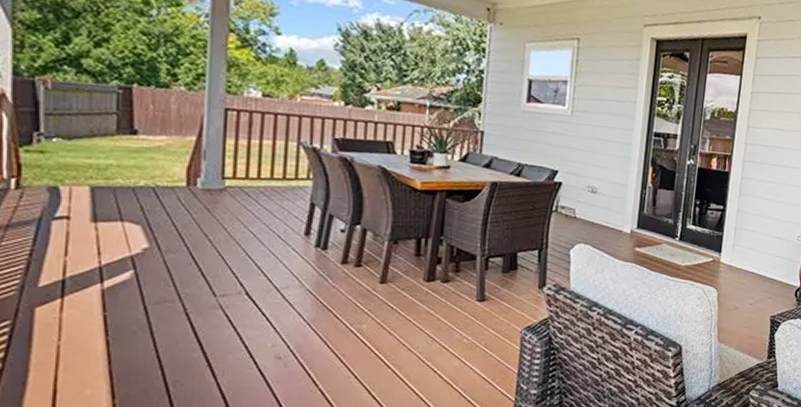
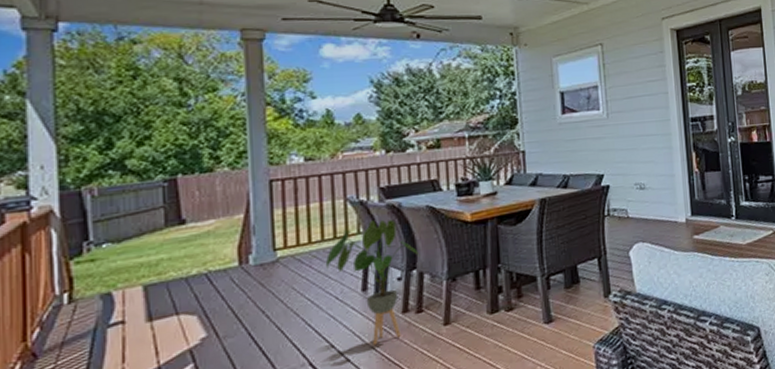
house plant: none [271,169,366,288] -> present [325,219,421,345]

